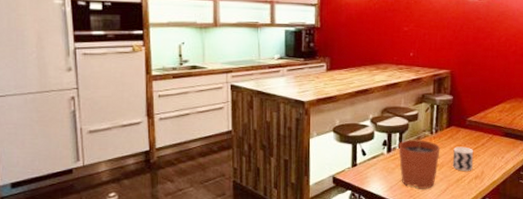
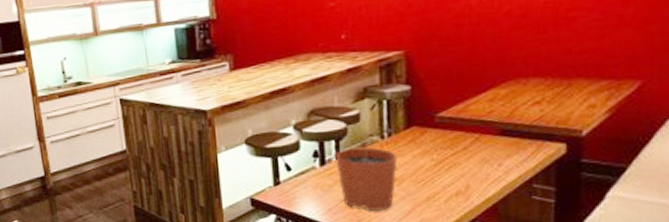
cup: present [453,146,474,171] -> none [418,152,452,186]

